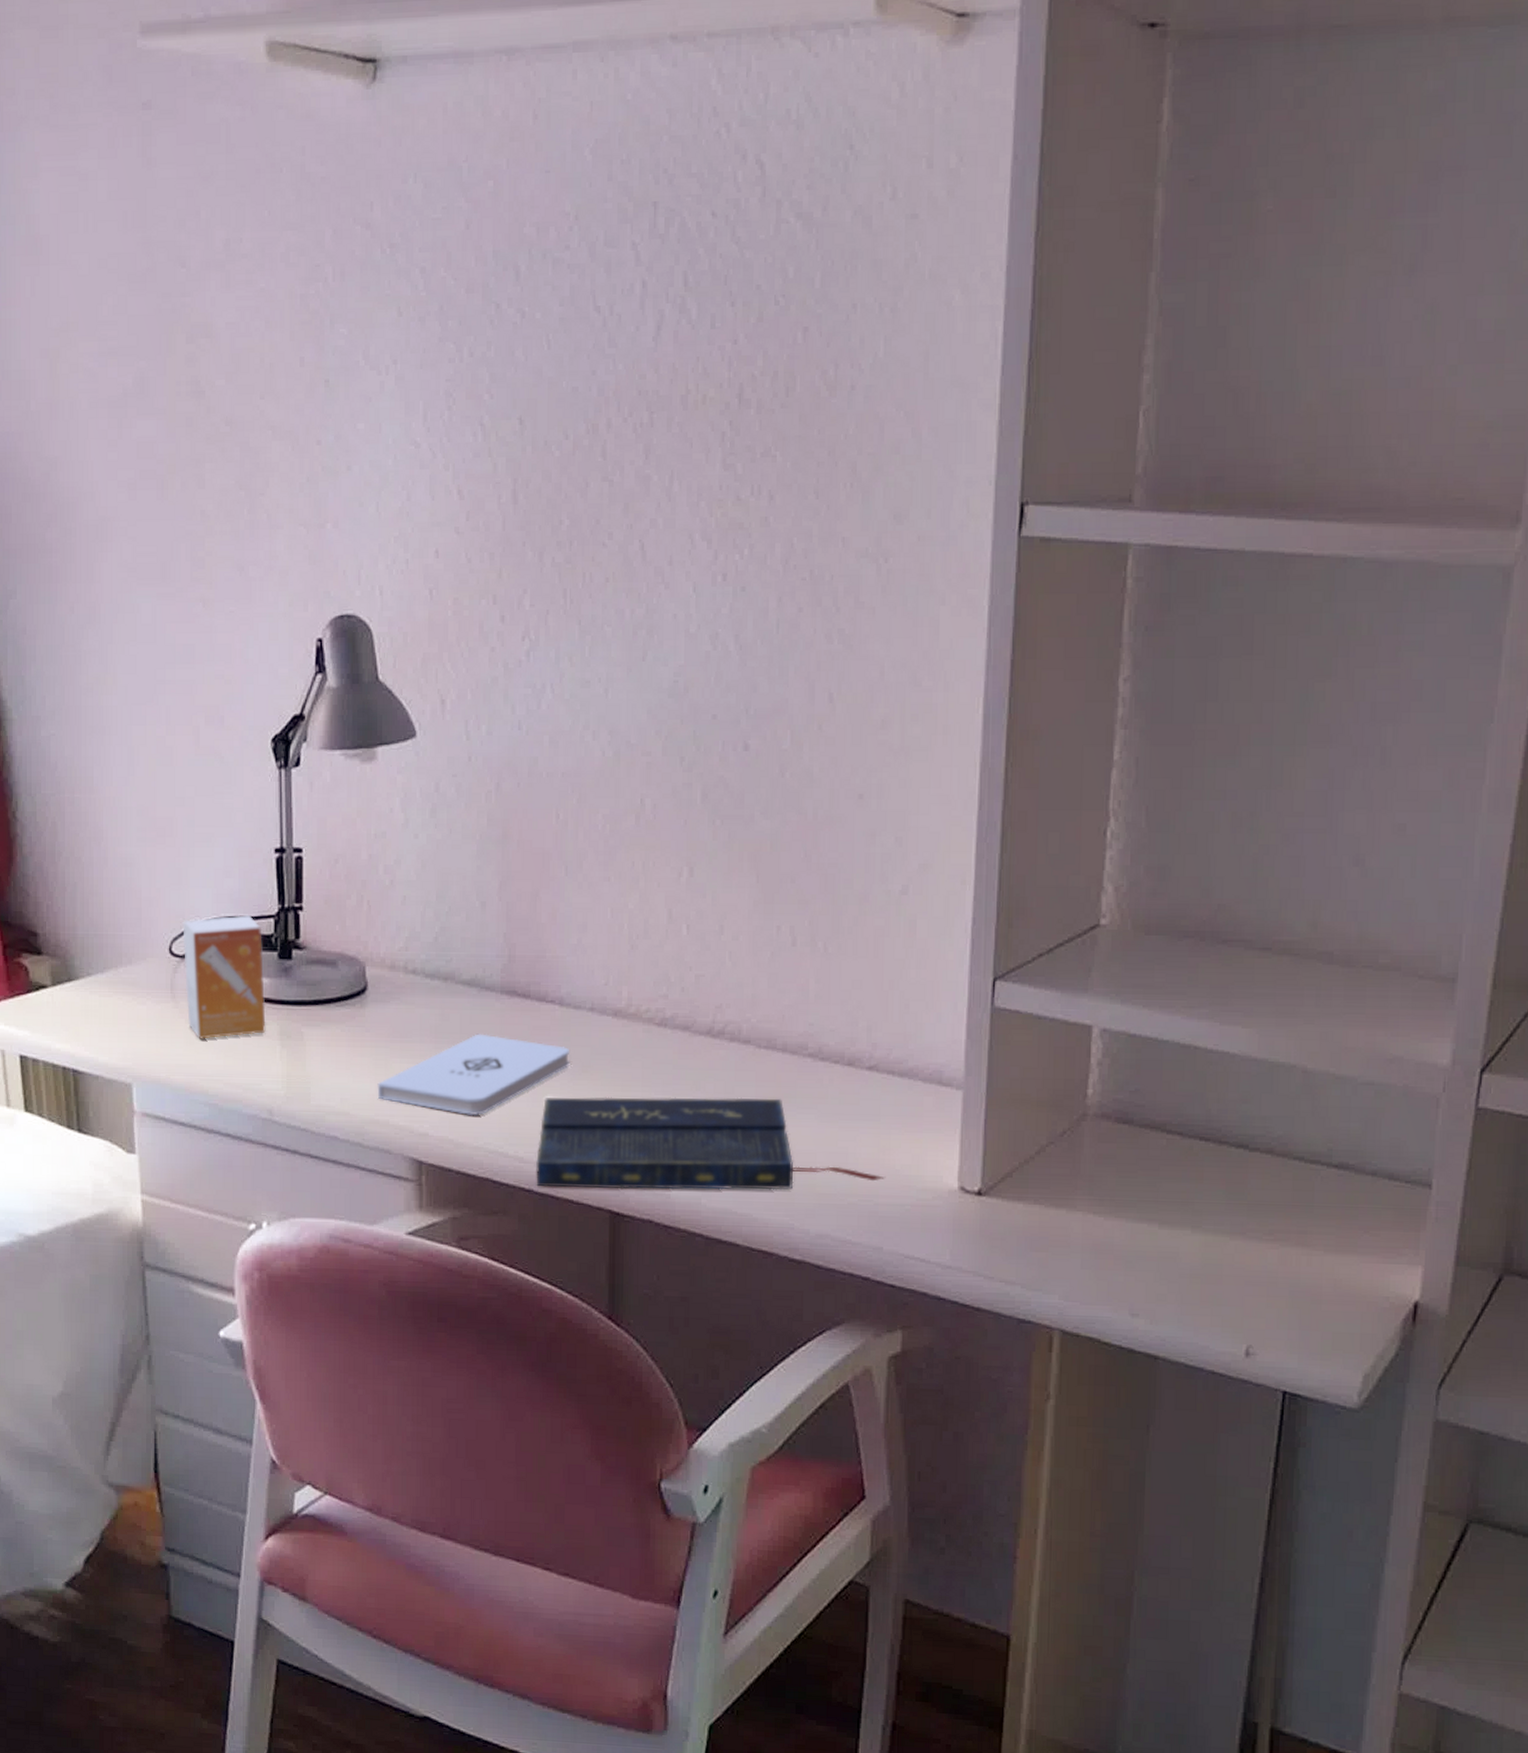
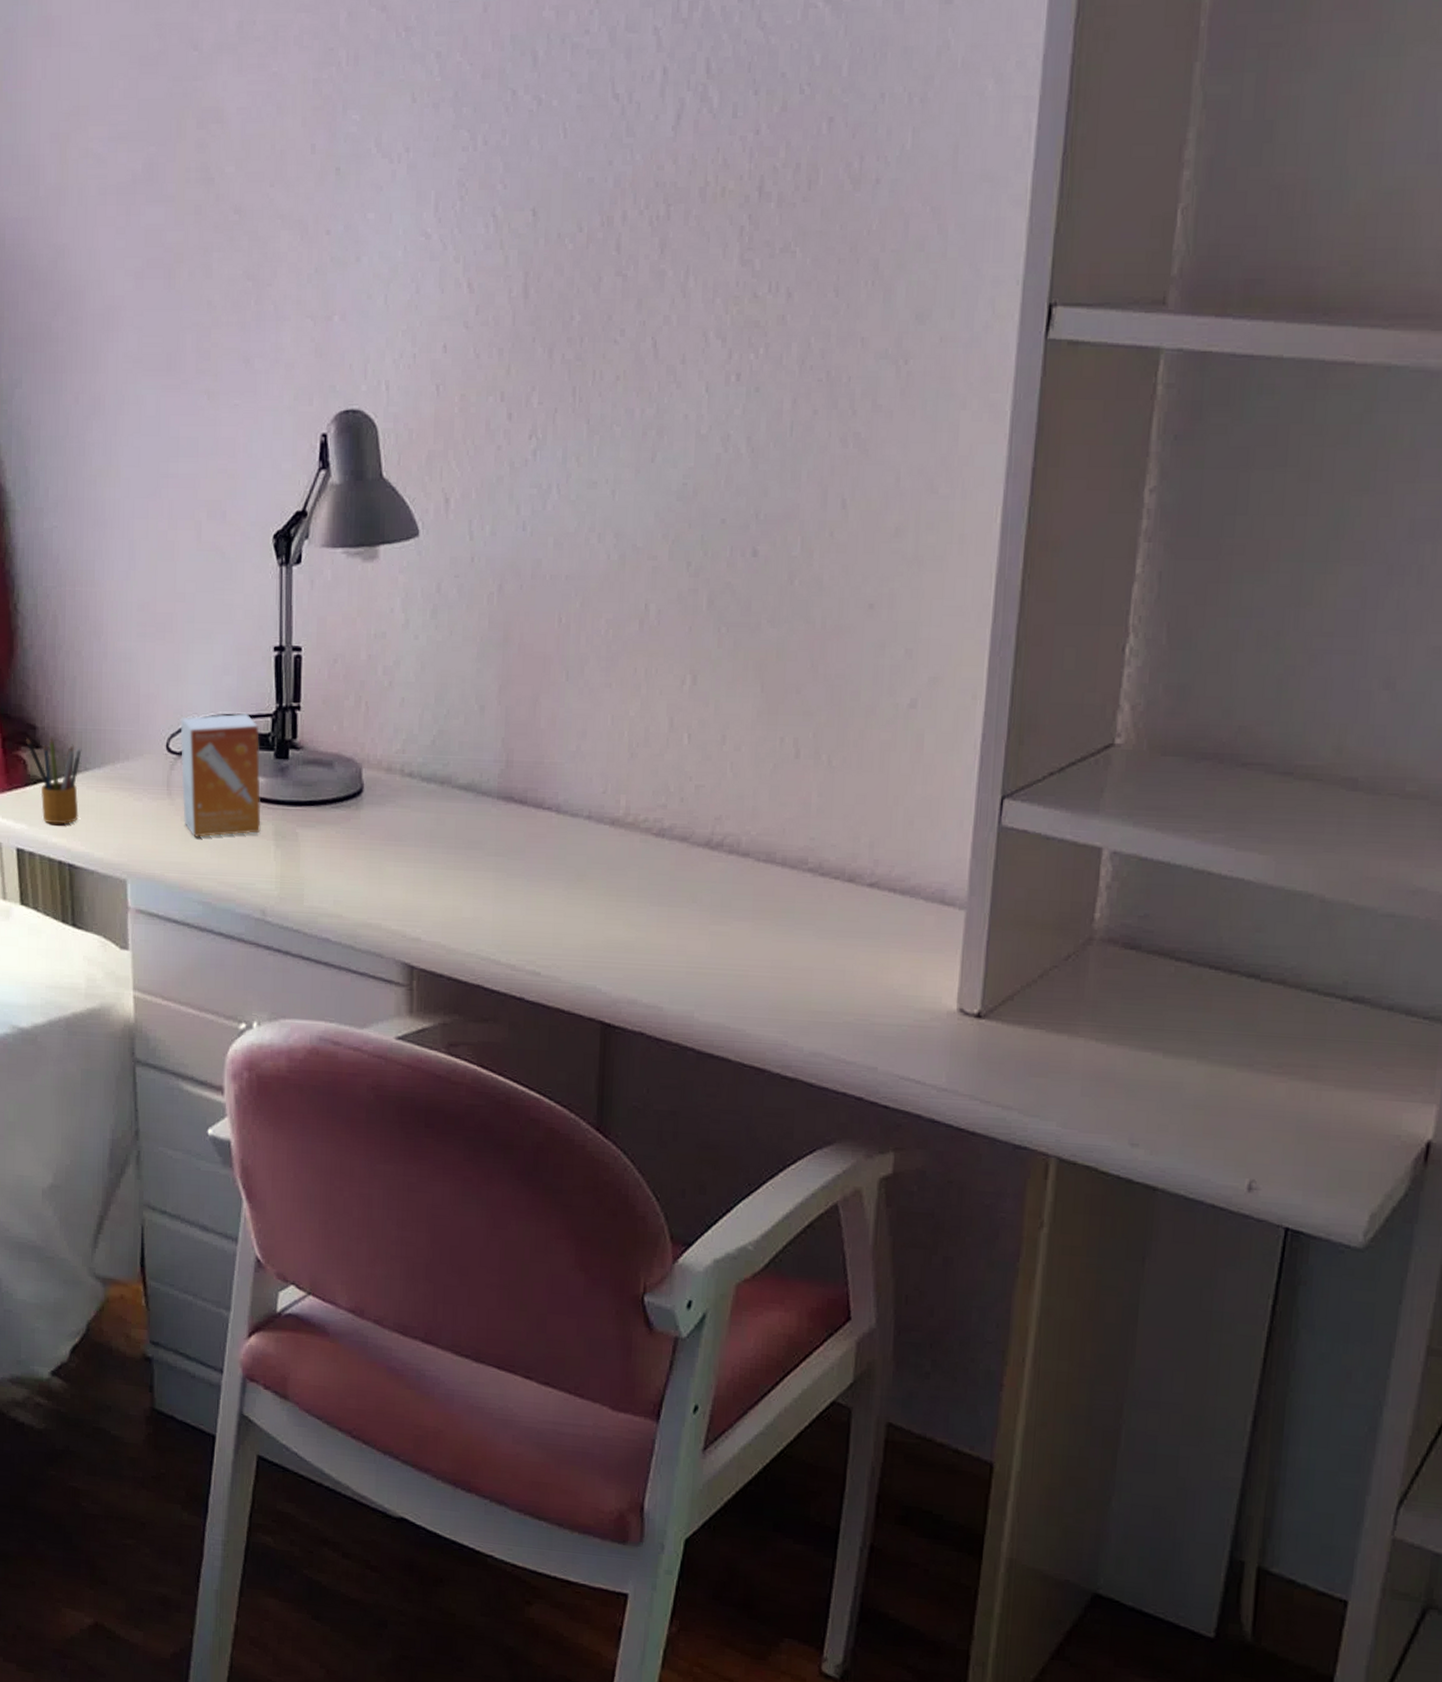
pencil box: none [27,943,84,1030] -> present [26,737,82,825]
notepad: present [377,1033,570,1116] -> none [370,839,566,922]
book: present [536,1097,886,1190] -> none [527,906,883,1006]

